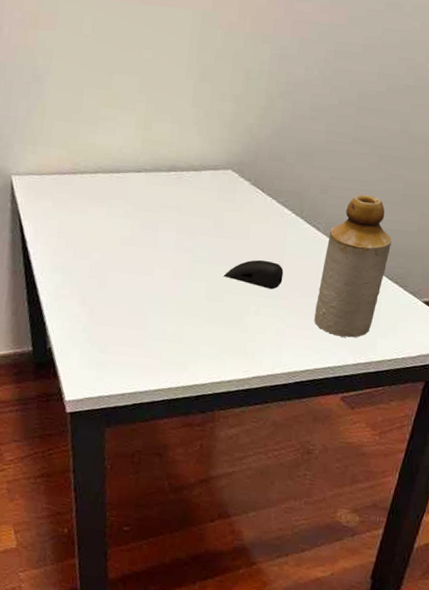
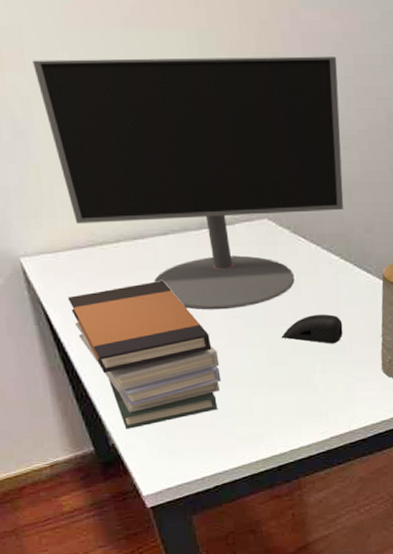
book stack: none [42,210,162,337] -> present [67,281,221,429]
computer monitor: none [61,22,321,244] -> present [33,56,344,310]

